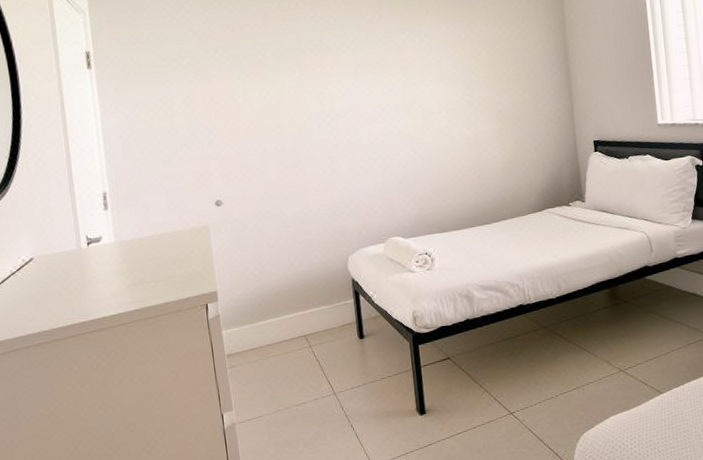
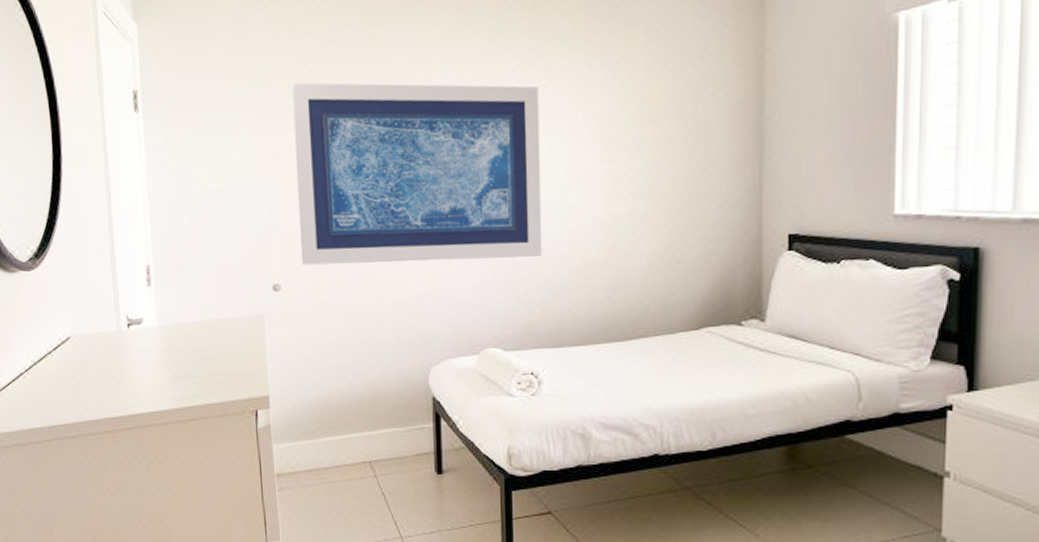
wall art: none [222,43,427,184] -> present [291,82,543,266]

